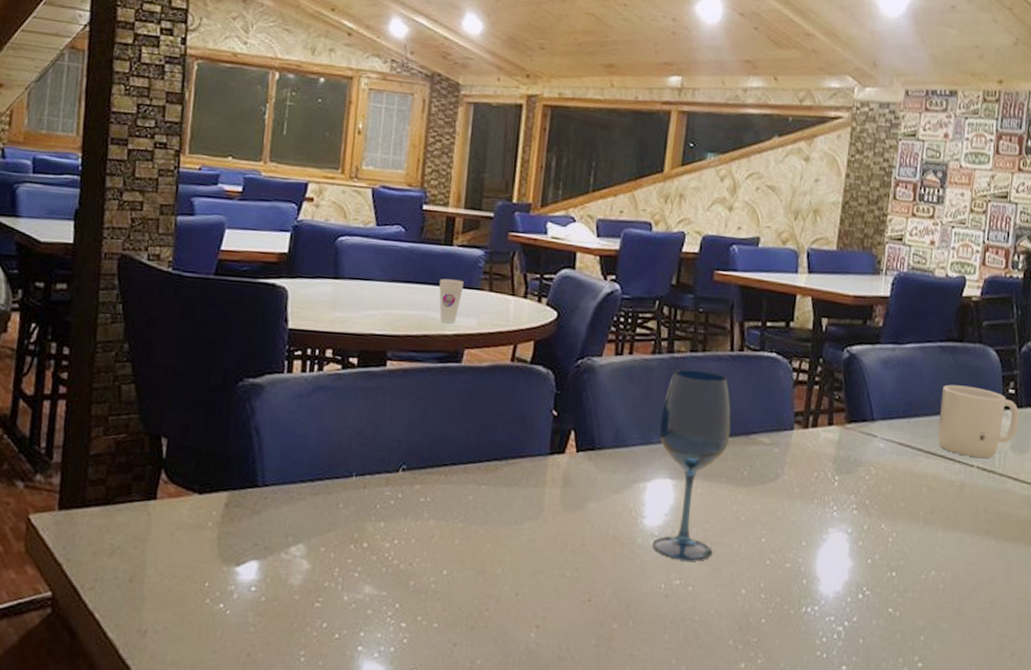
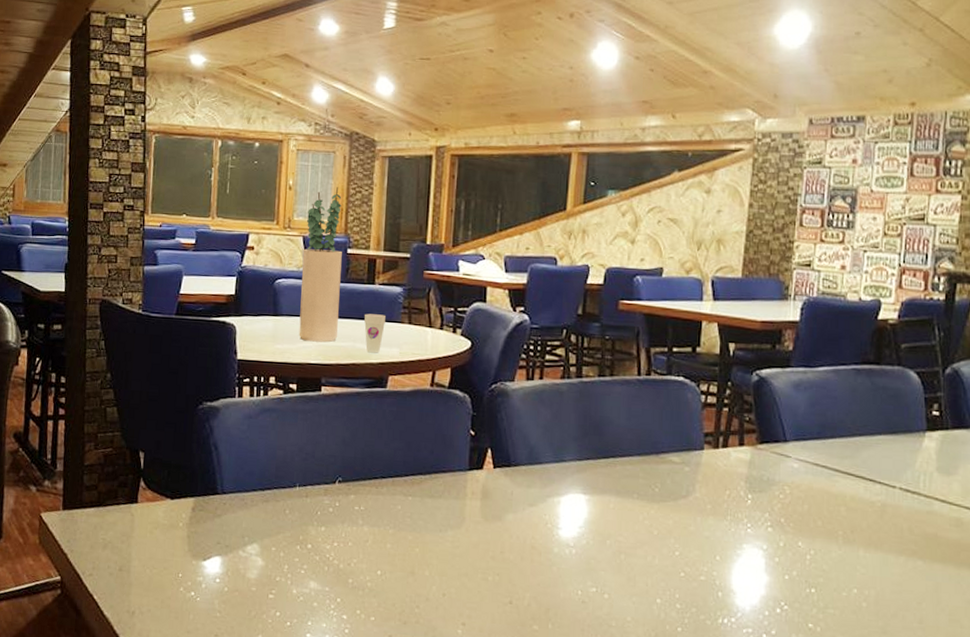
vase: none [362,133,418,311] -> present [299,186,342,343]
wineglass: present [652,369,732,561] -> none [568,392,641,571]
mug: present [938,384,1020,458] -> none [856,406,946,479]

